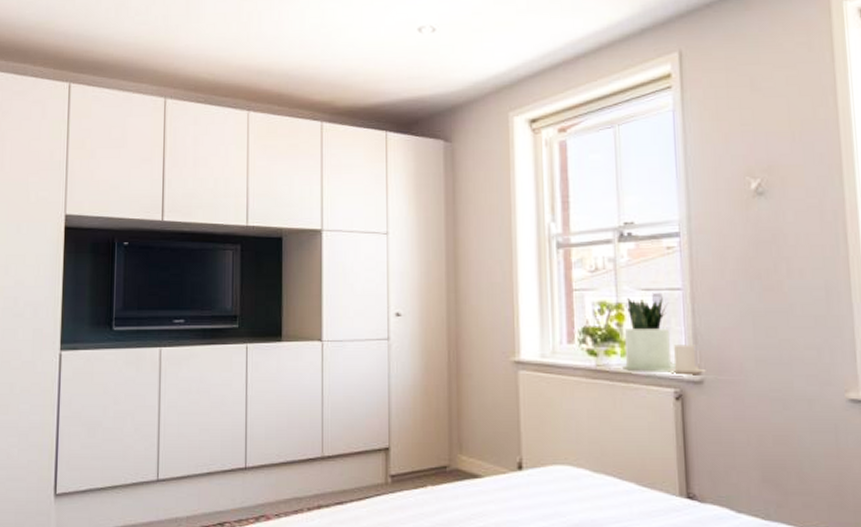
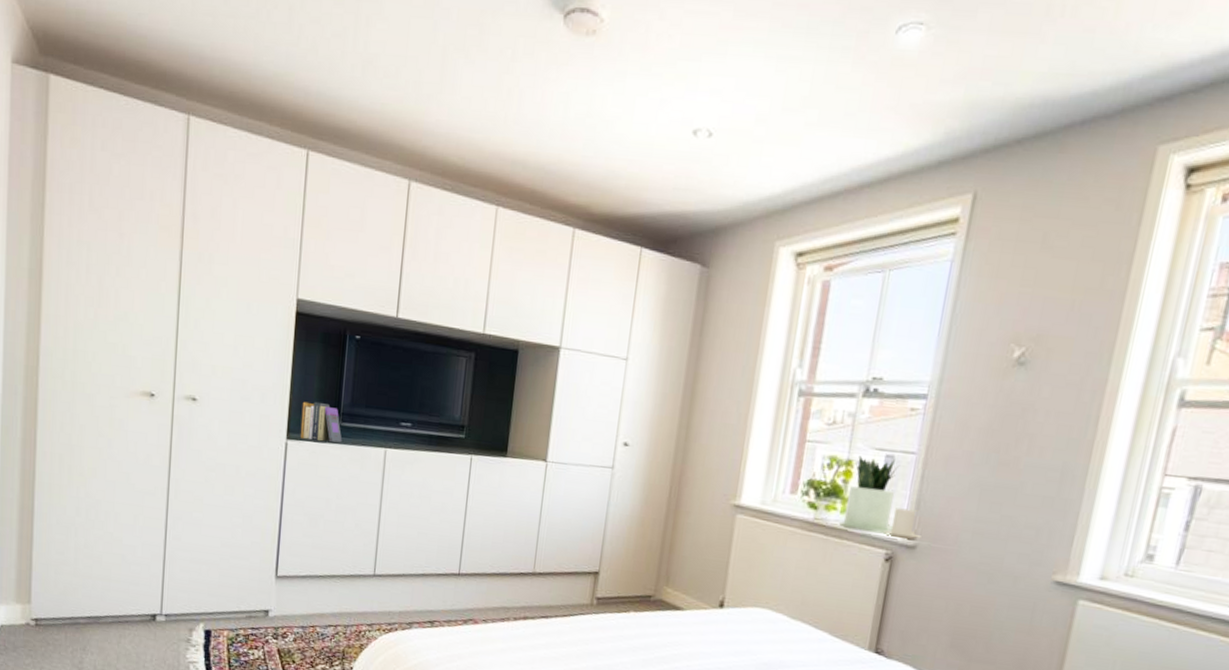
books: none [73,309,117,349] -> present [300,401,343,443]

